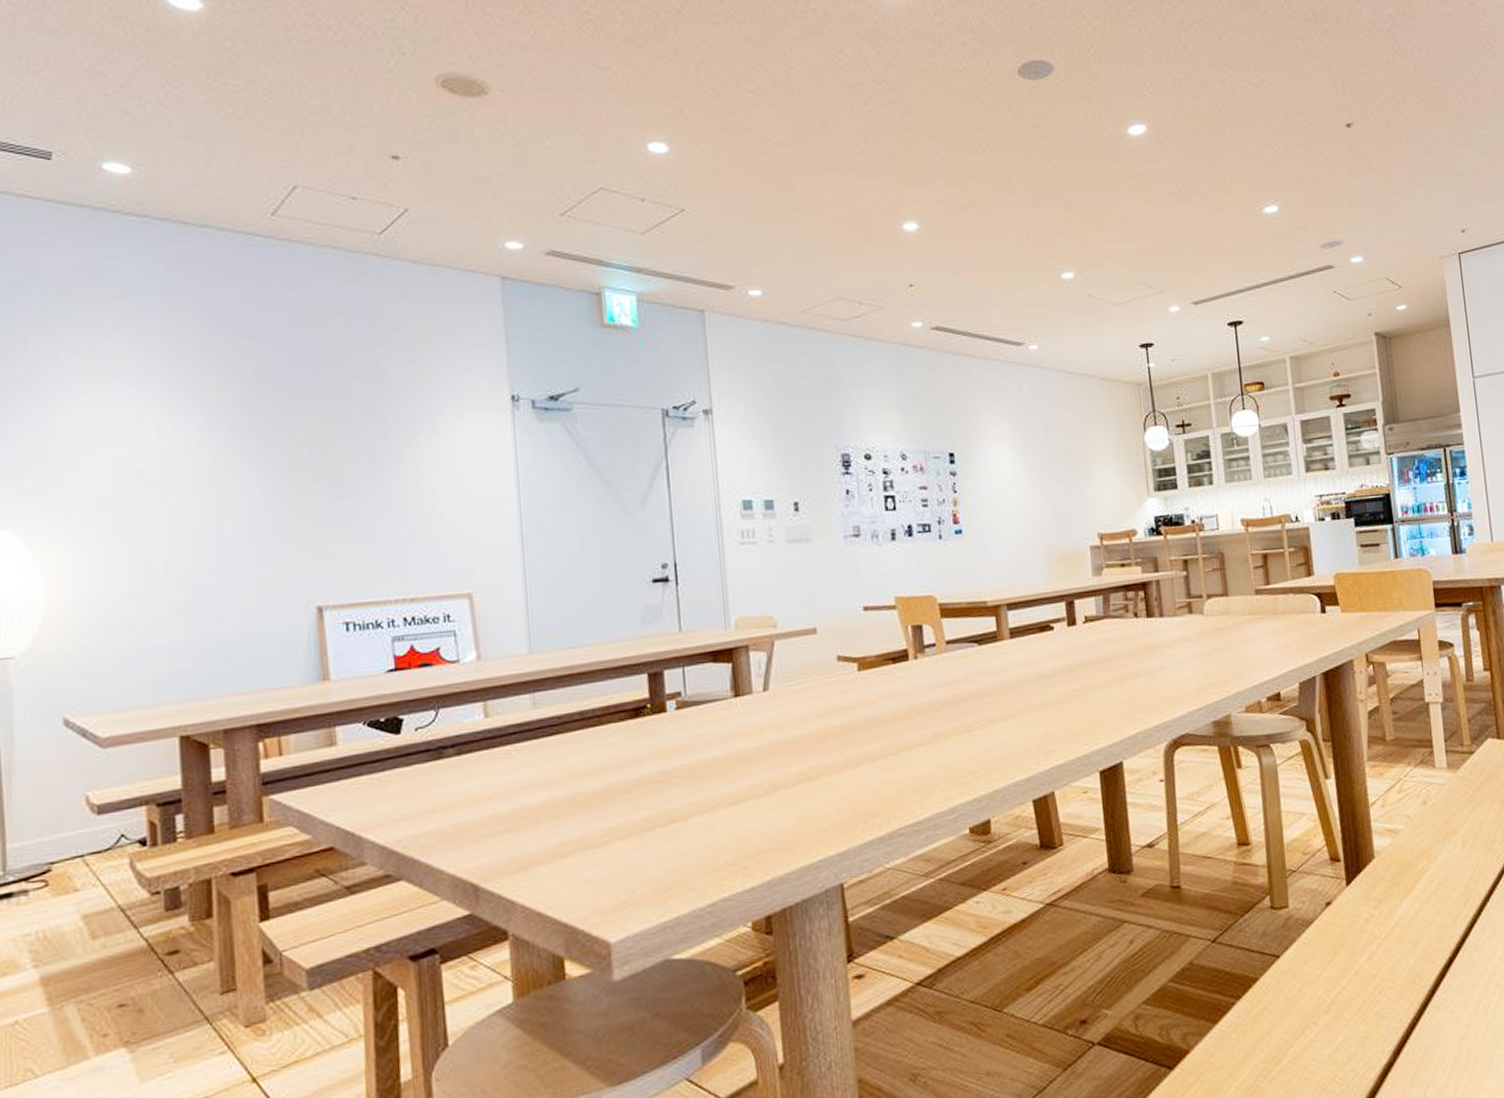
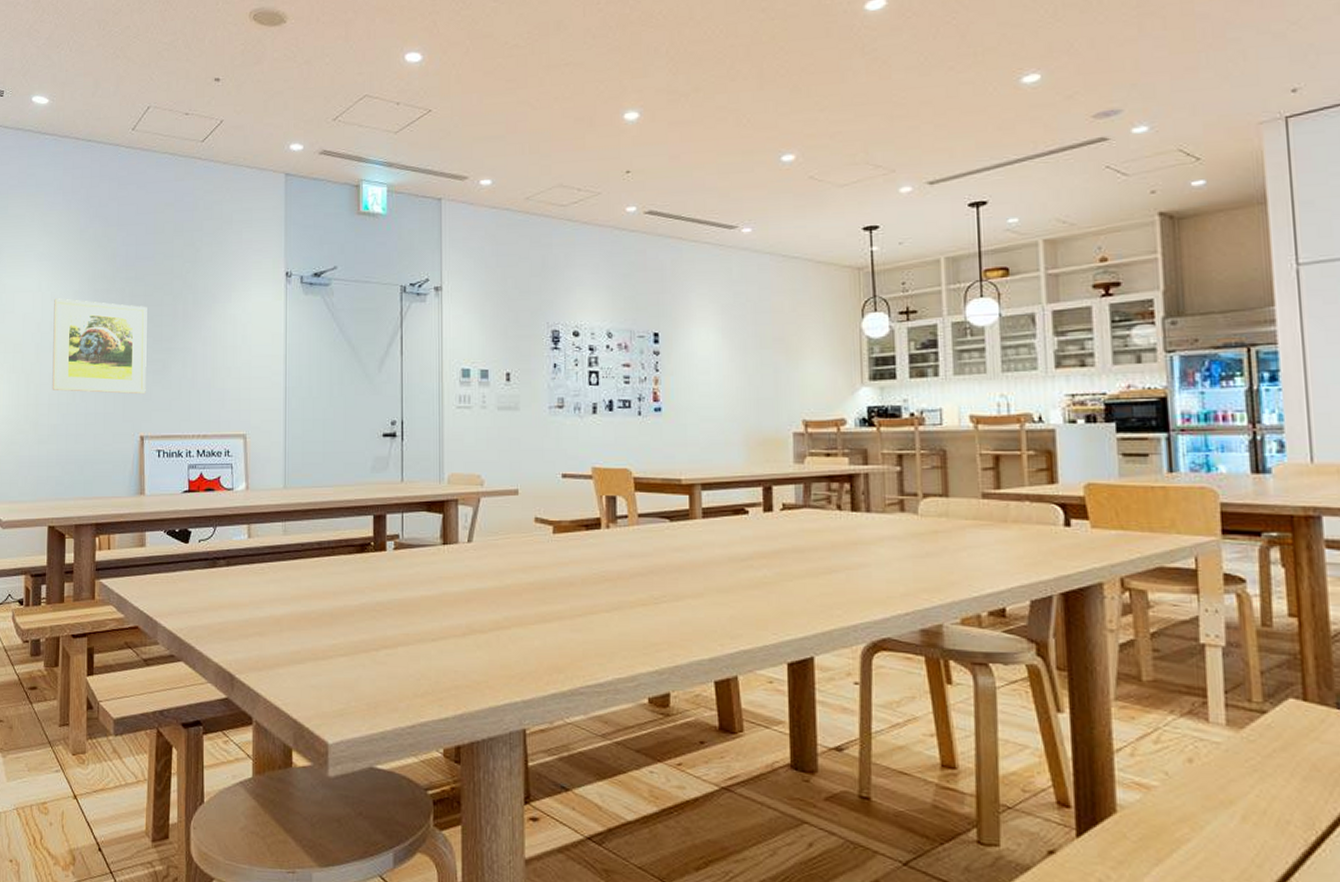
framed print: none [163,434,321,557] -> present [52,298,147,395]

